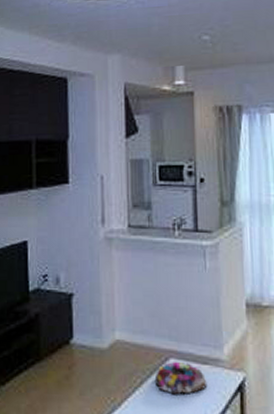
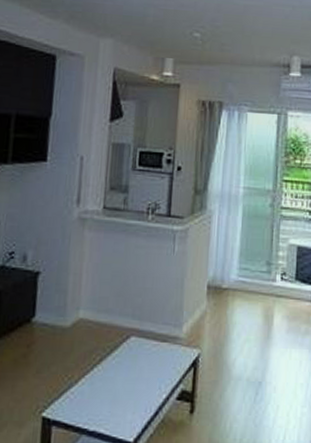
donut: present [154,362,207,394] -> none [114,340,164,370]

